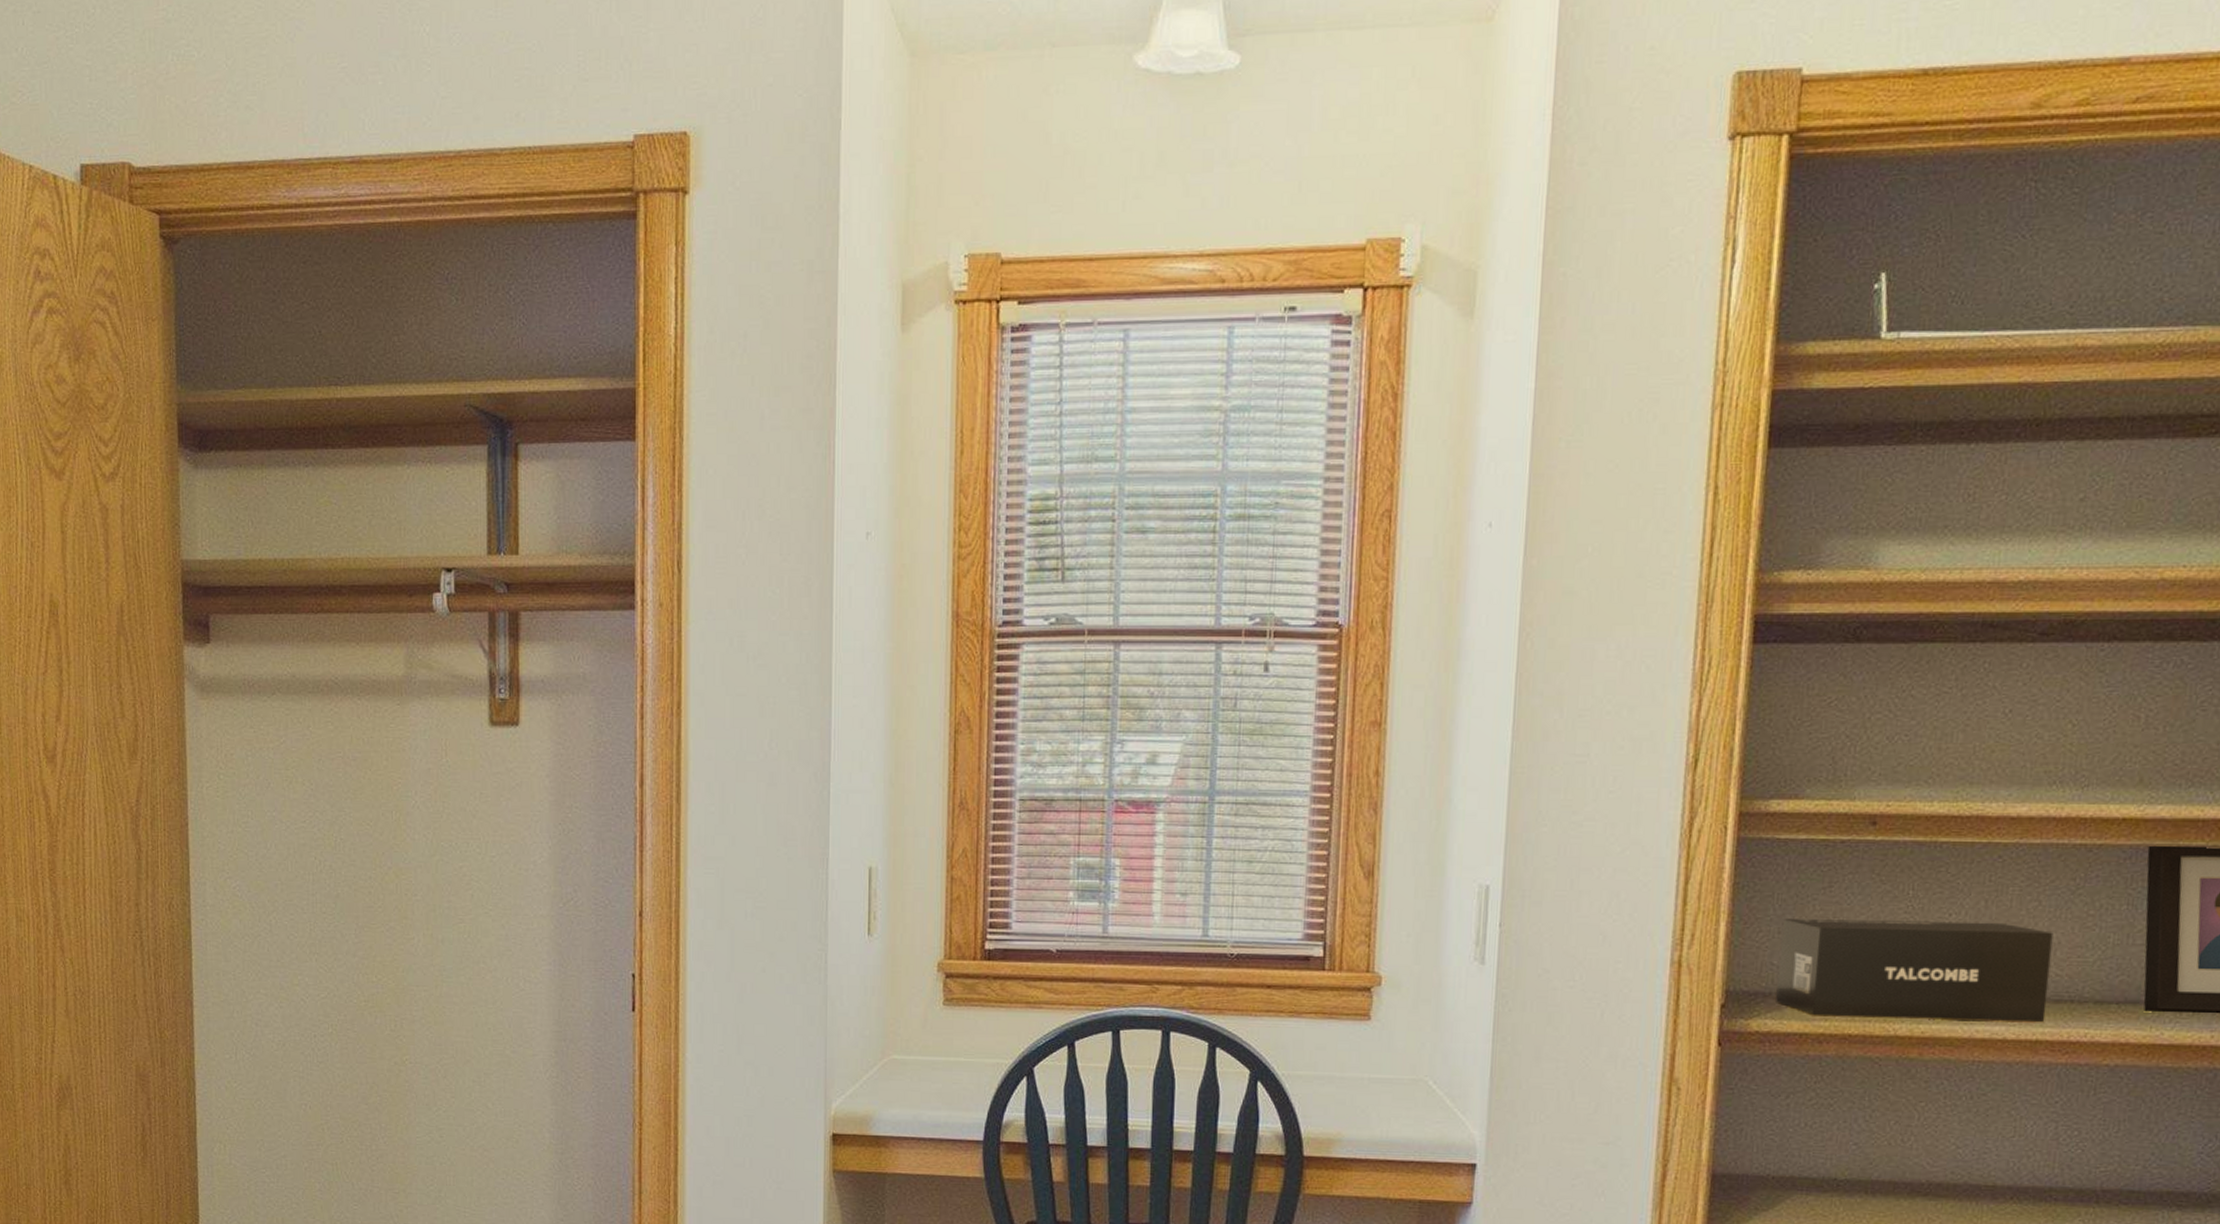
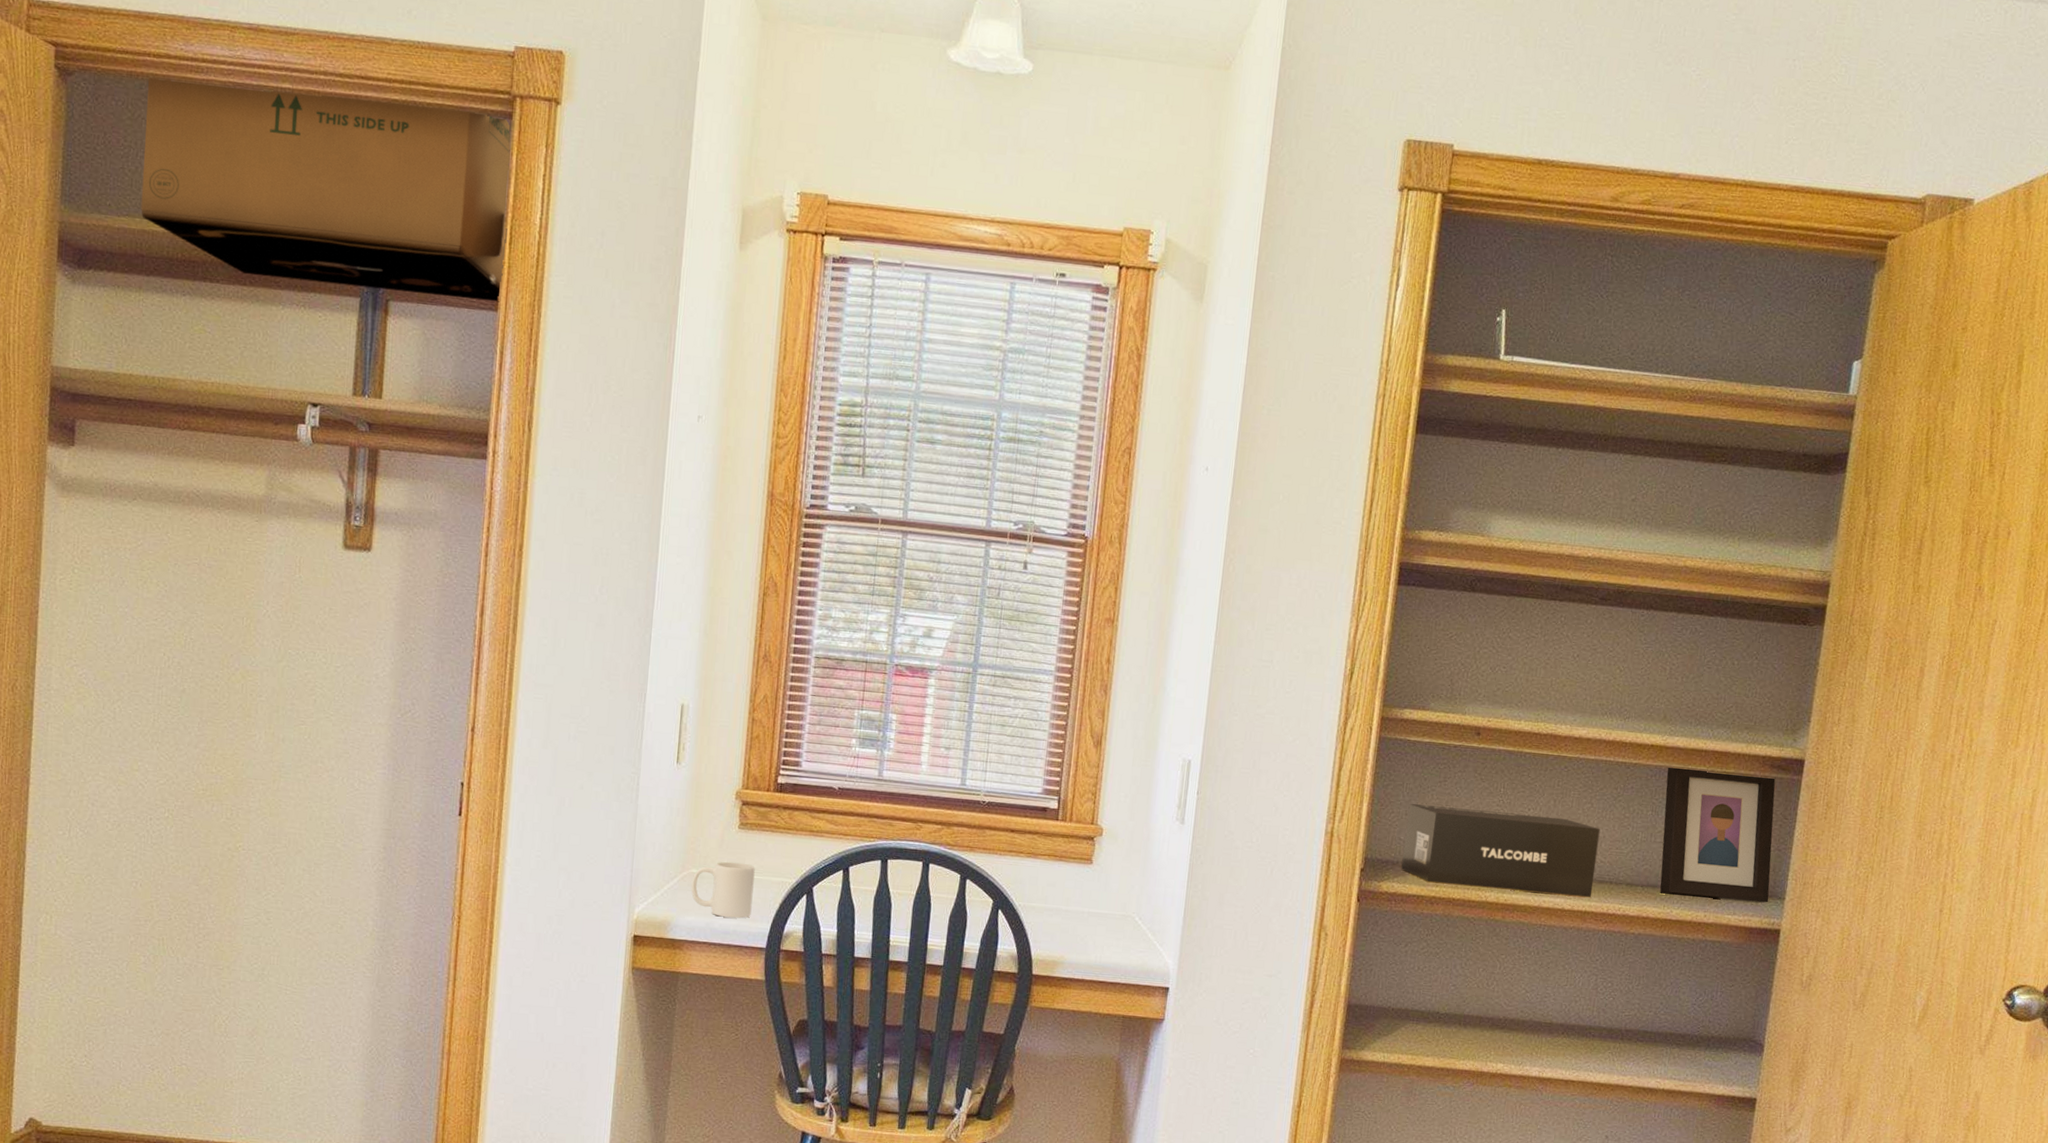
box: none [254,218,640,435] -> present [141,78,510,302]
mug: none [893,1044,965,1108] -> present [691,861,755,919]

